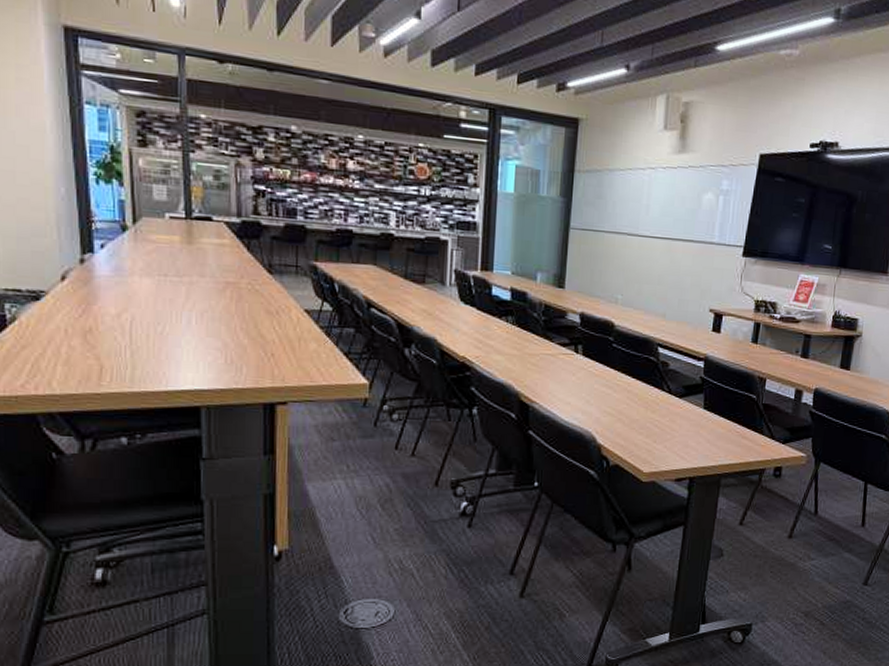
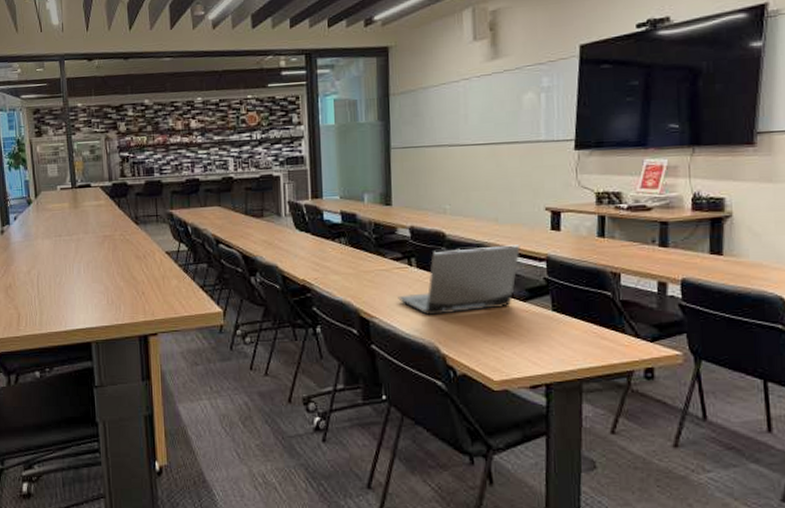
laptop computer: none [561,340,683,405] -> present [398,245,520,316]

